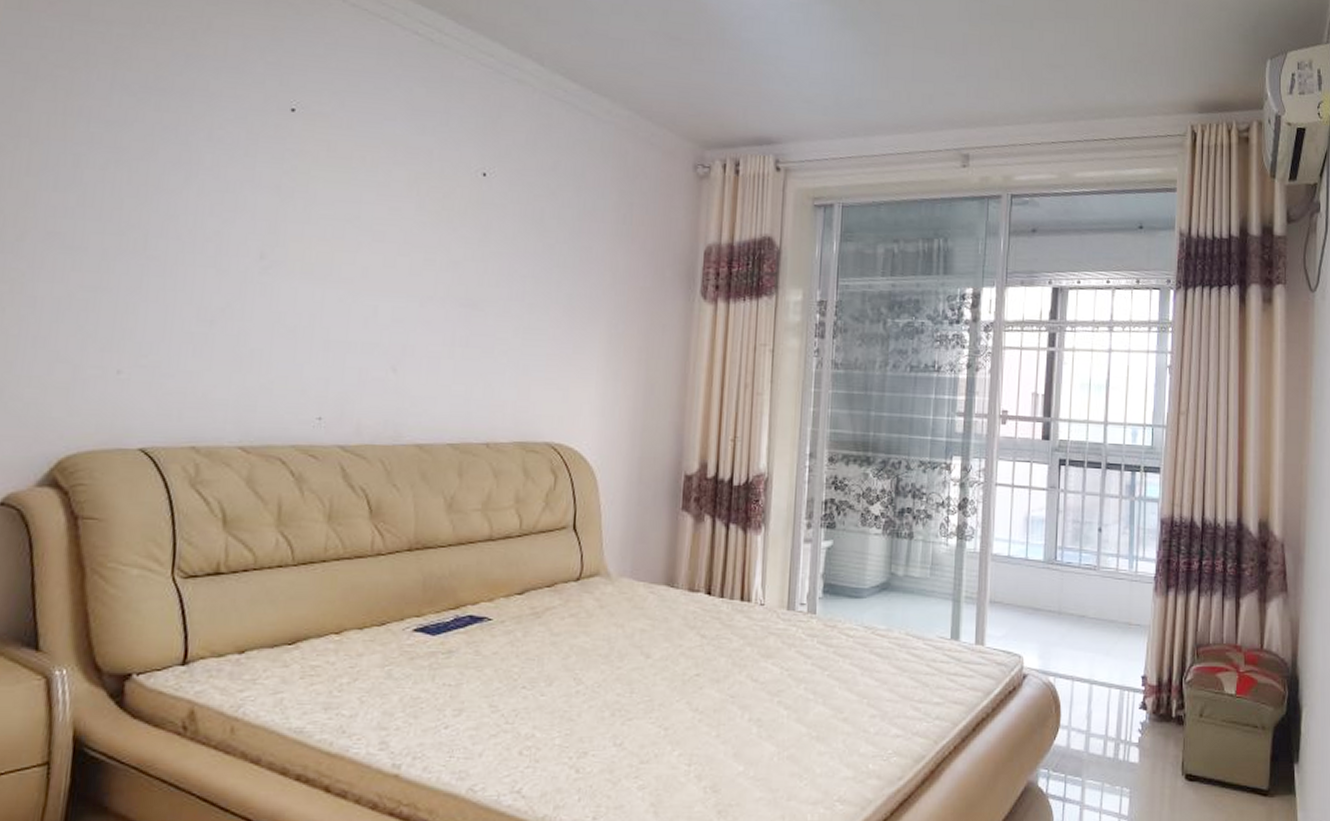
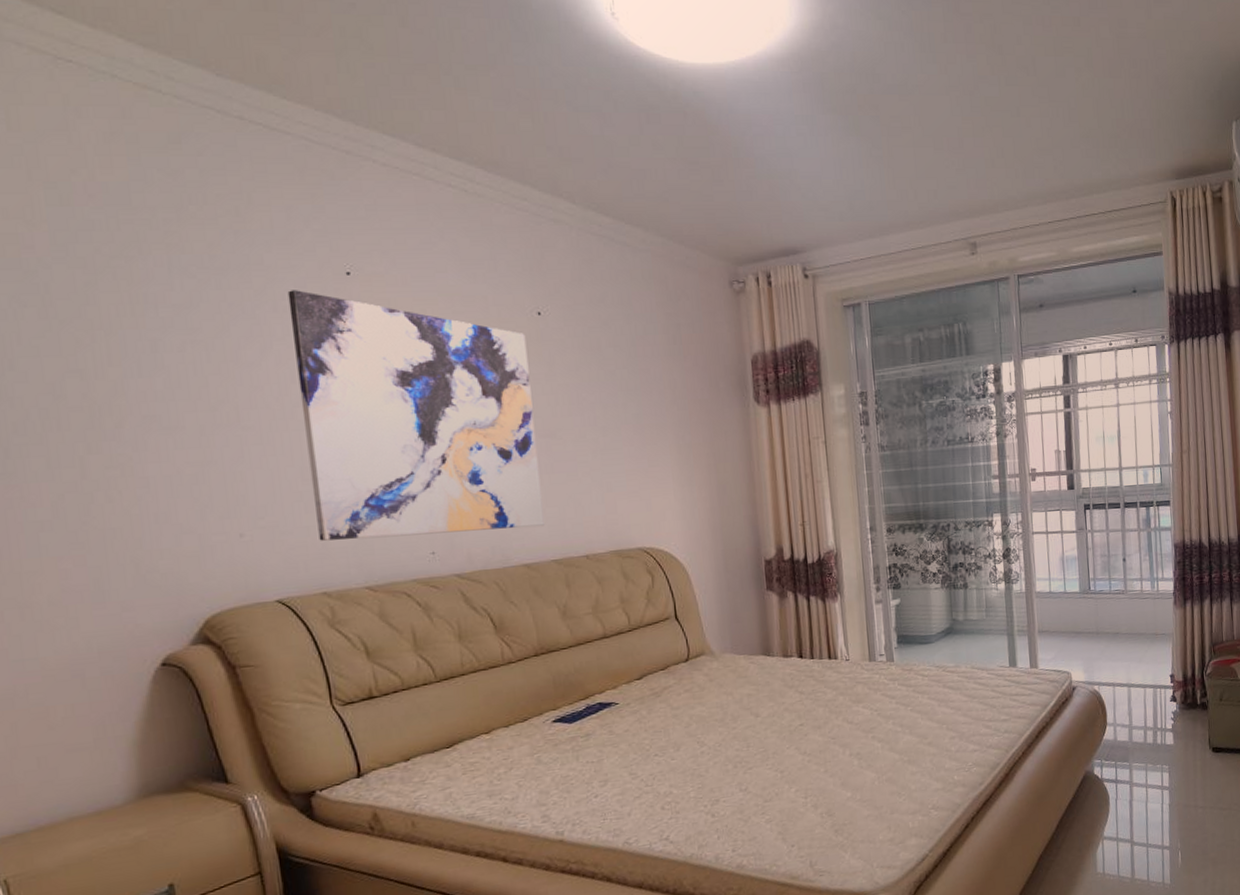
wall art: none [200,120,466,405] -> present [287,290,544,541]

